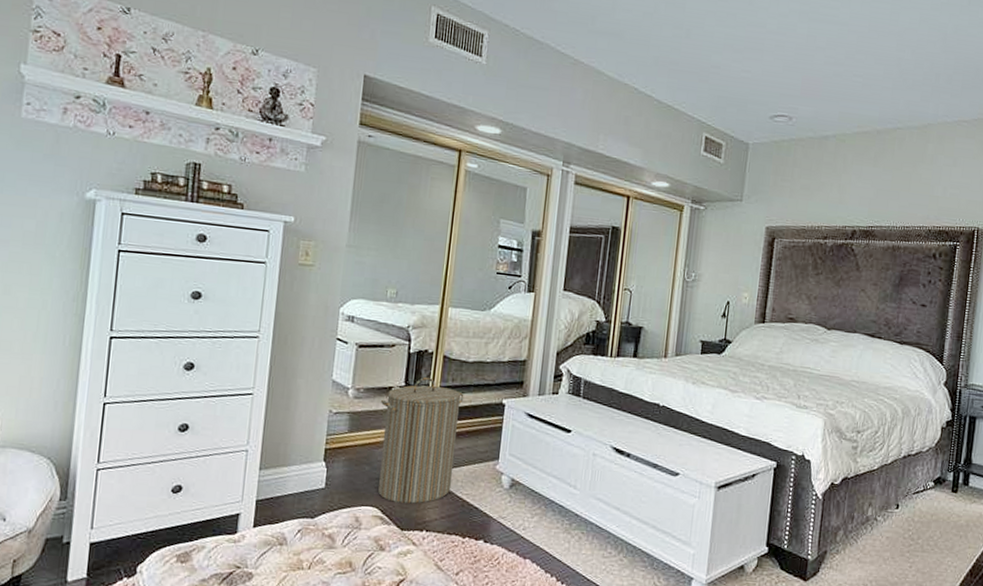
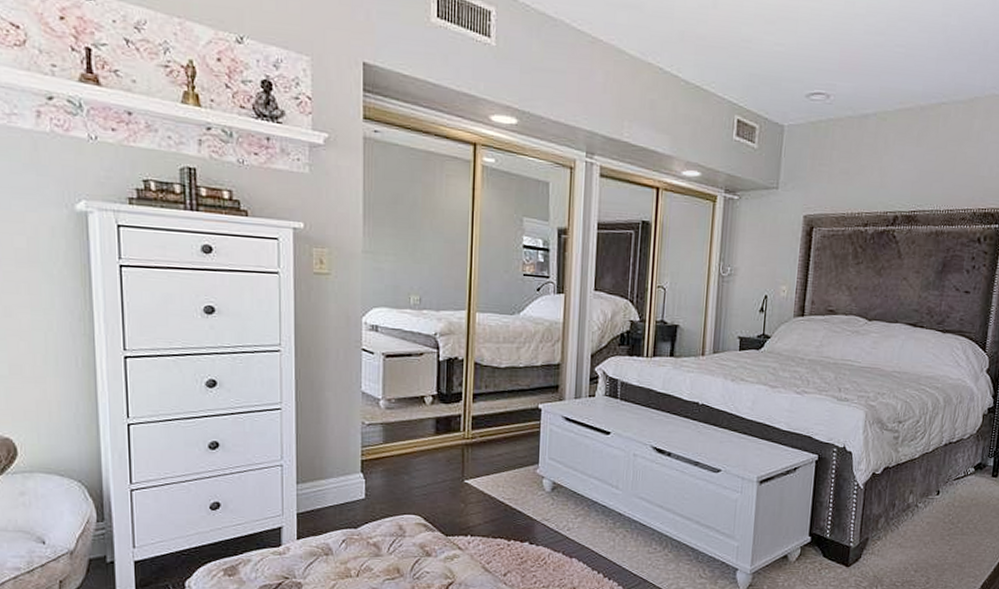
laundry hamper: present [378,376,464,504] -> none [413,384,499,510]

